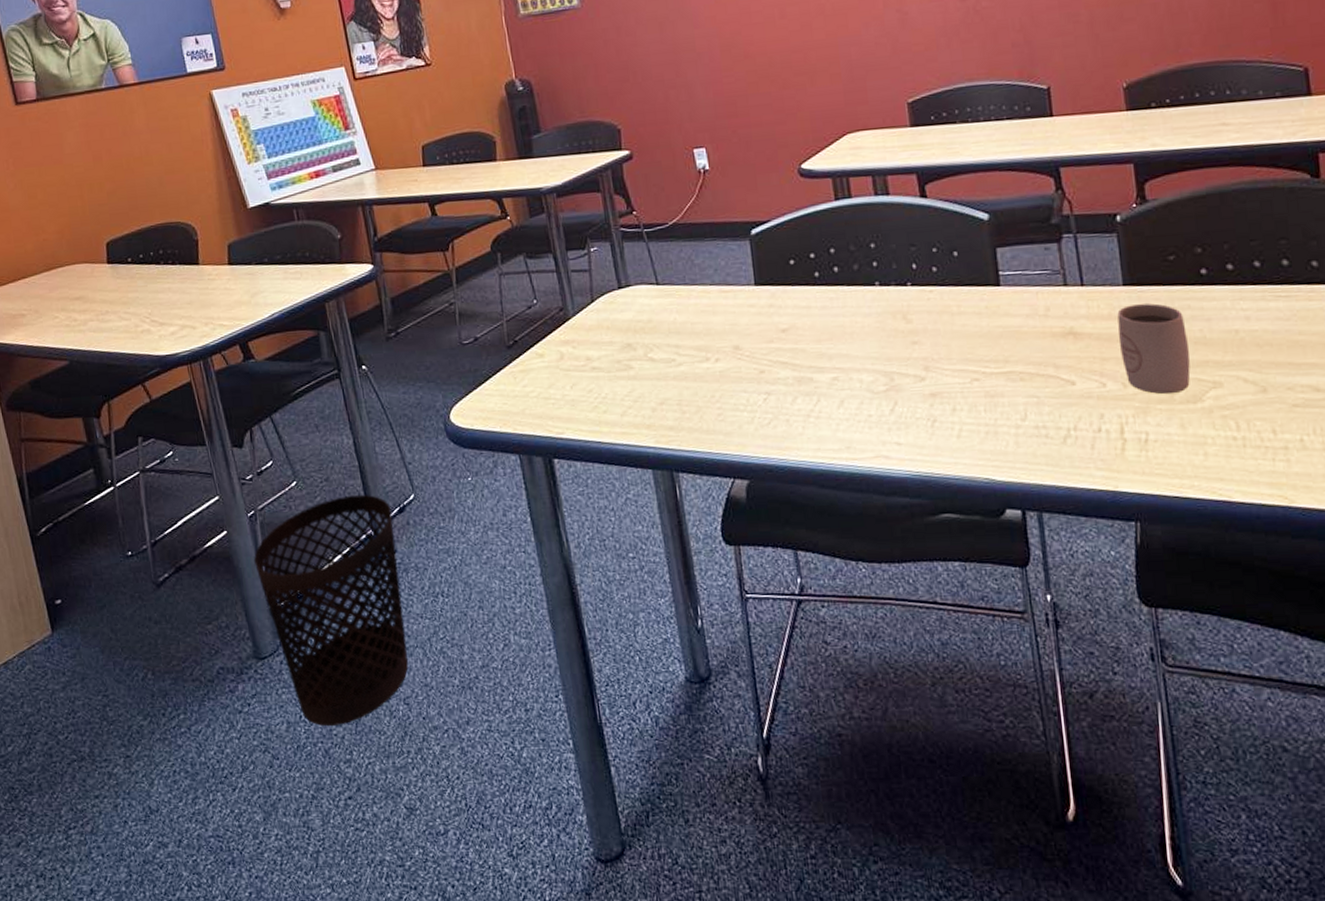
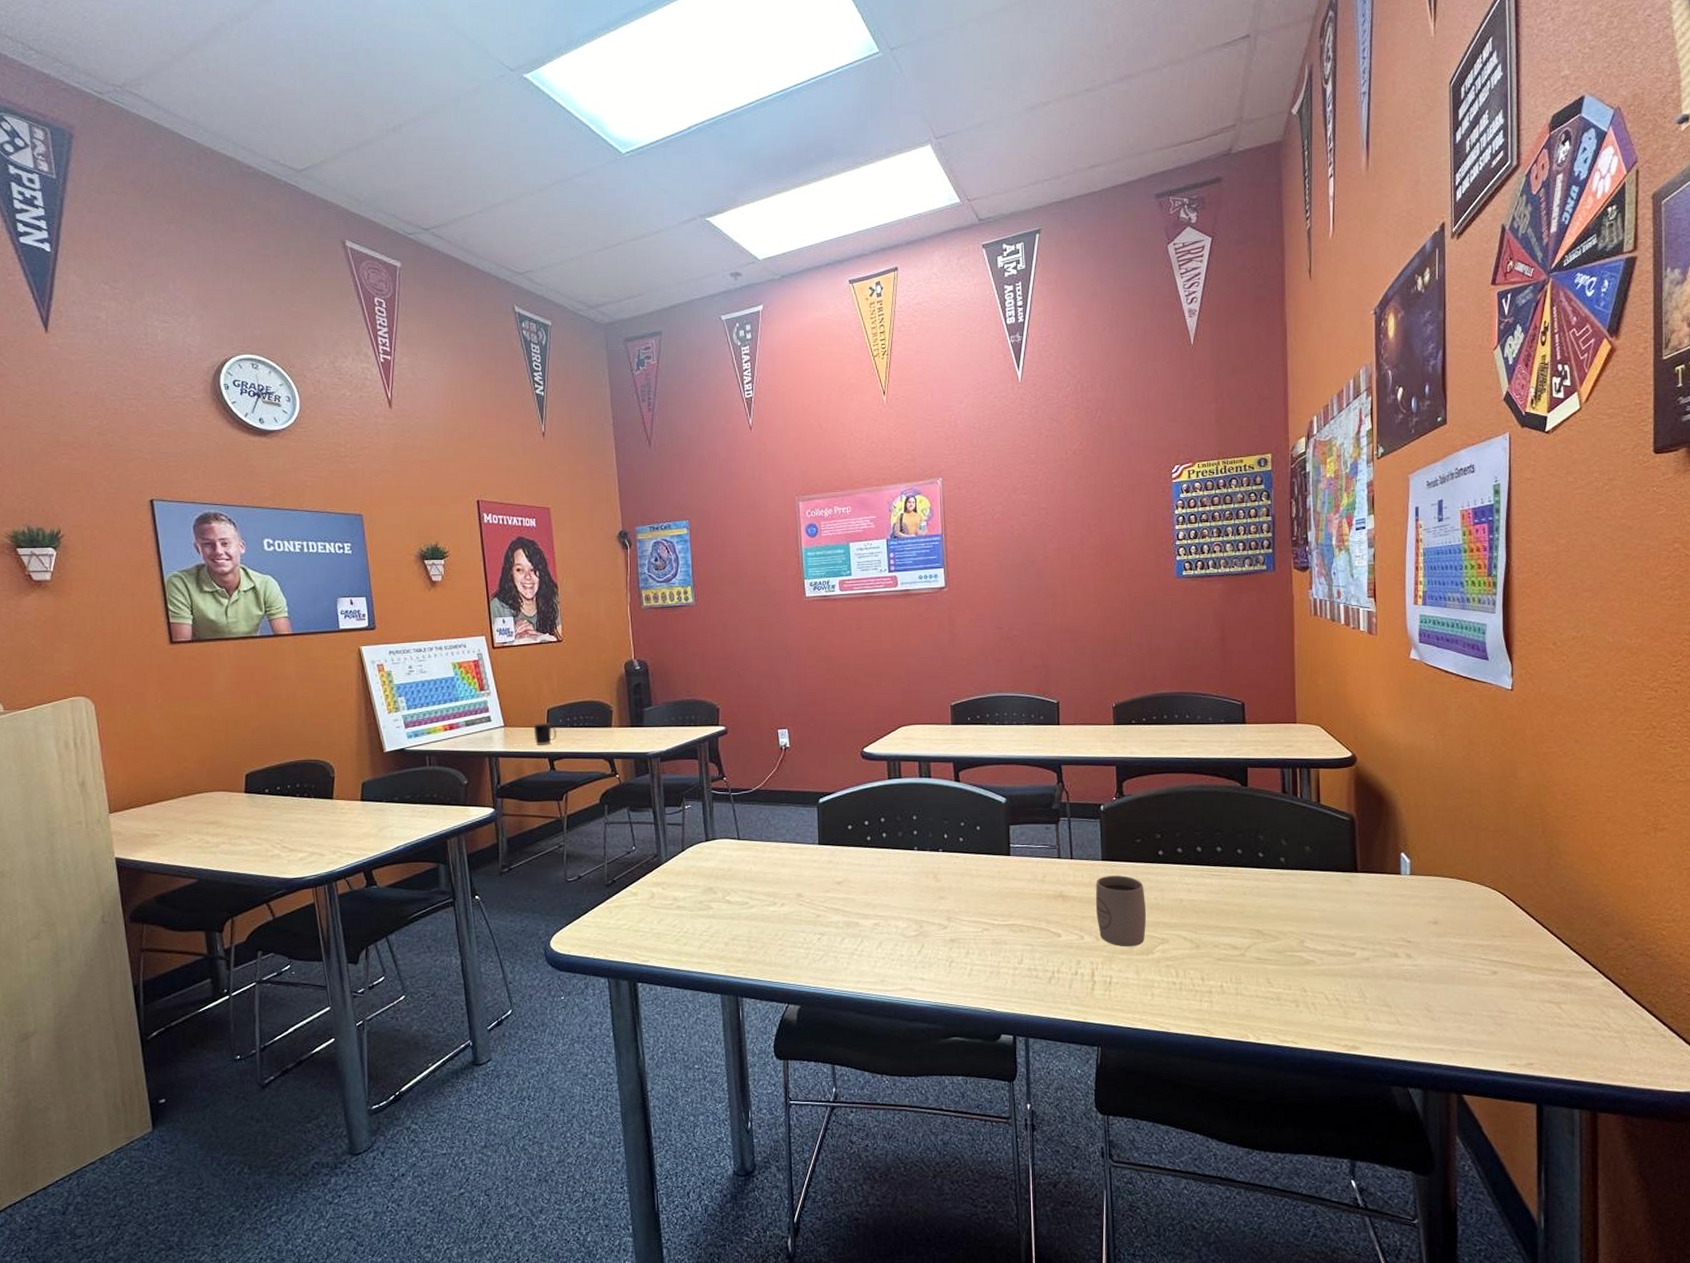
trash bin: present [253,494,409,727] -> none [357,1008,493,1216]
mug: none [408,160,435,188] -> present [533,722,556,745]

